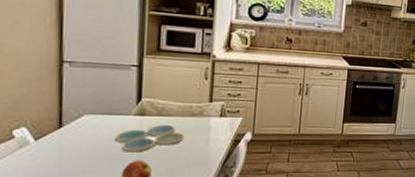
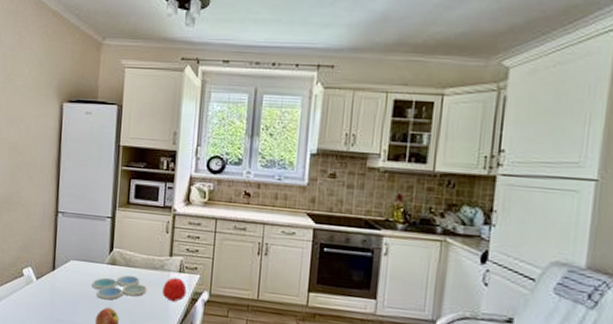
apple: none [202,122,229,146] -> present [162,277,187,303]

